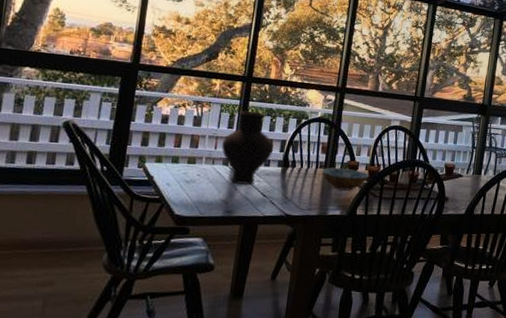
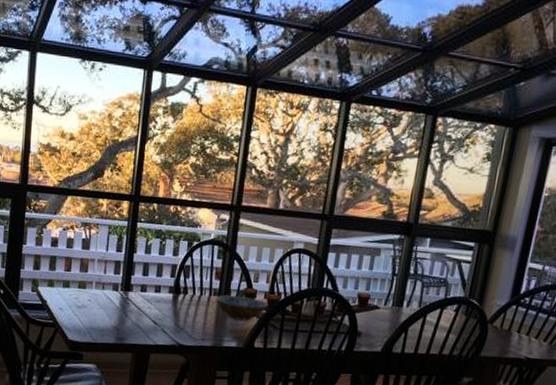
vase: present [222,110,274,186] -> none [111,232,165,312]

